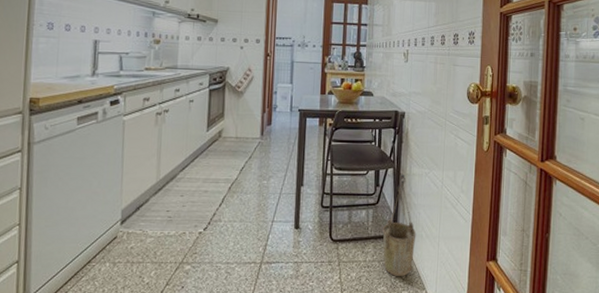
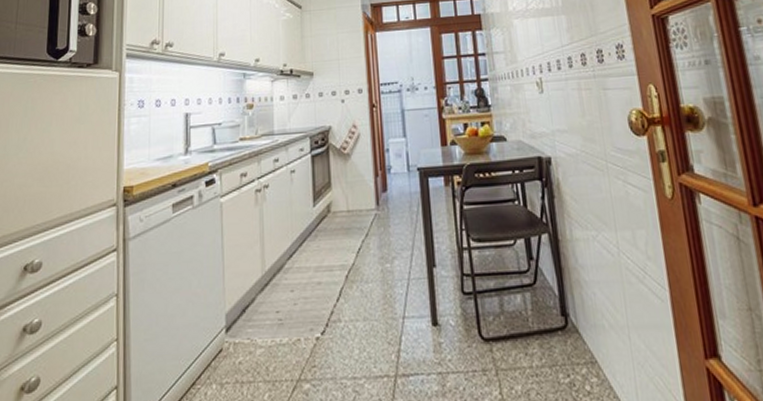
bucket: present [382,175,417,277] -> none [547,241,599,389]

